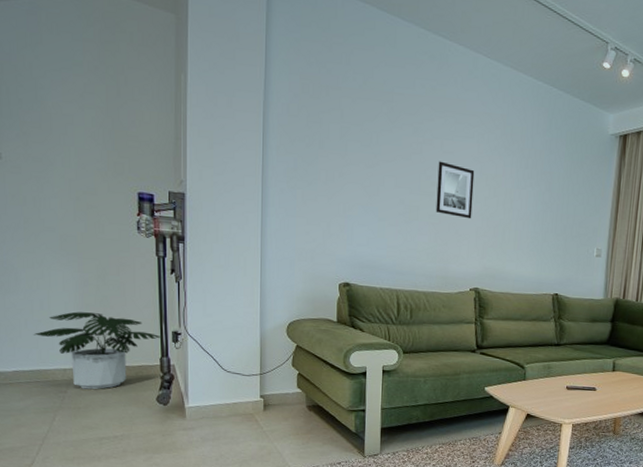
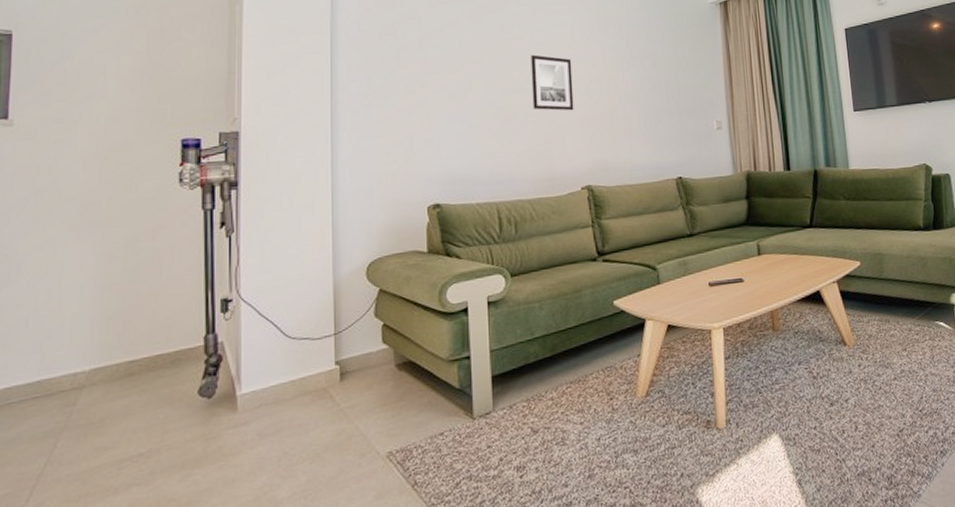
potted plant: present [33,311,162,390] -> none [35,292,207,396]

